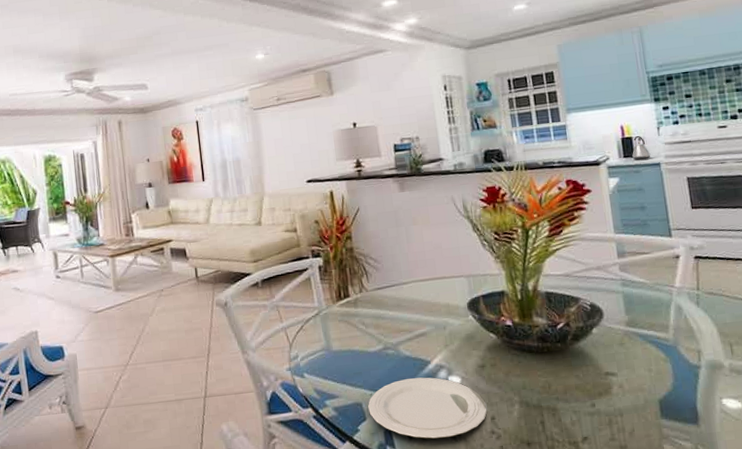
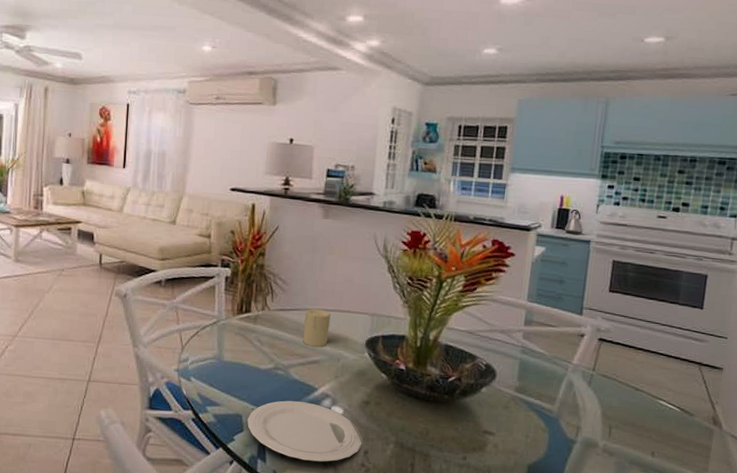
candle: none [402,281,430,320] -> present [303,309,331,348]

